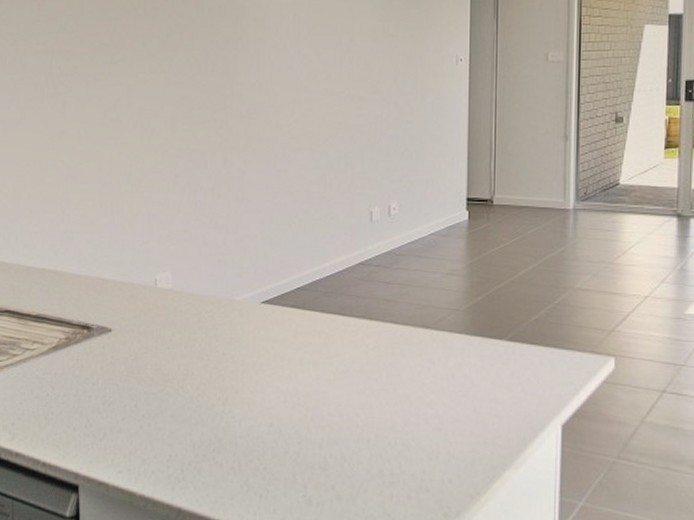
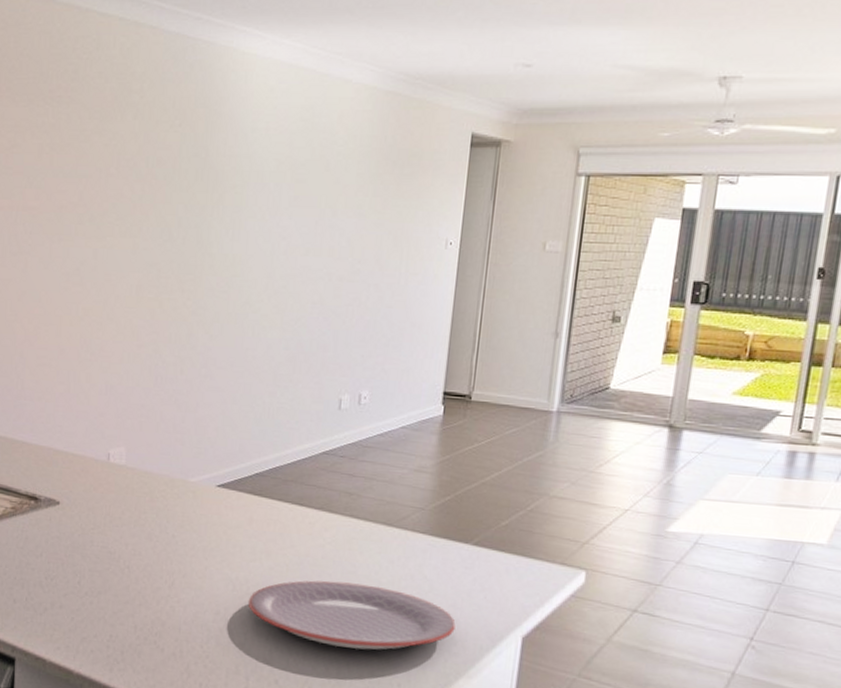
plate: none [299,385,498,449] -> present [247,580,456,650]

